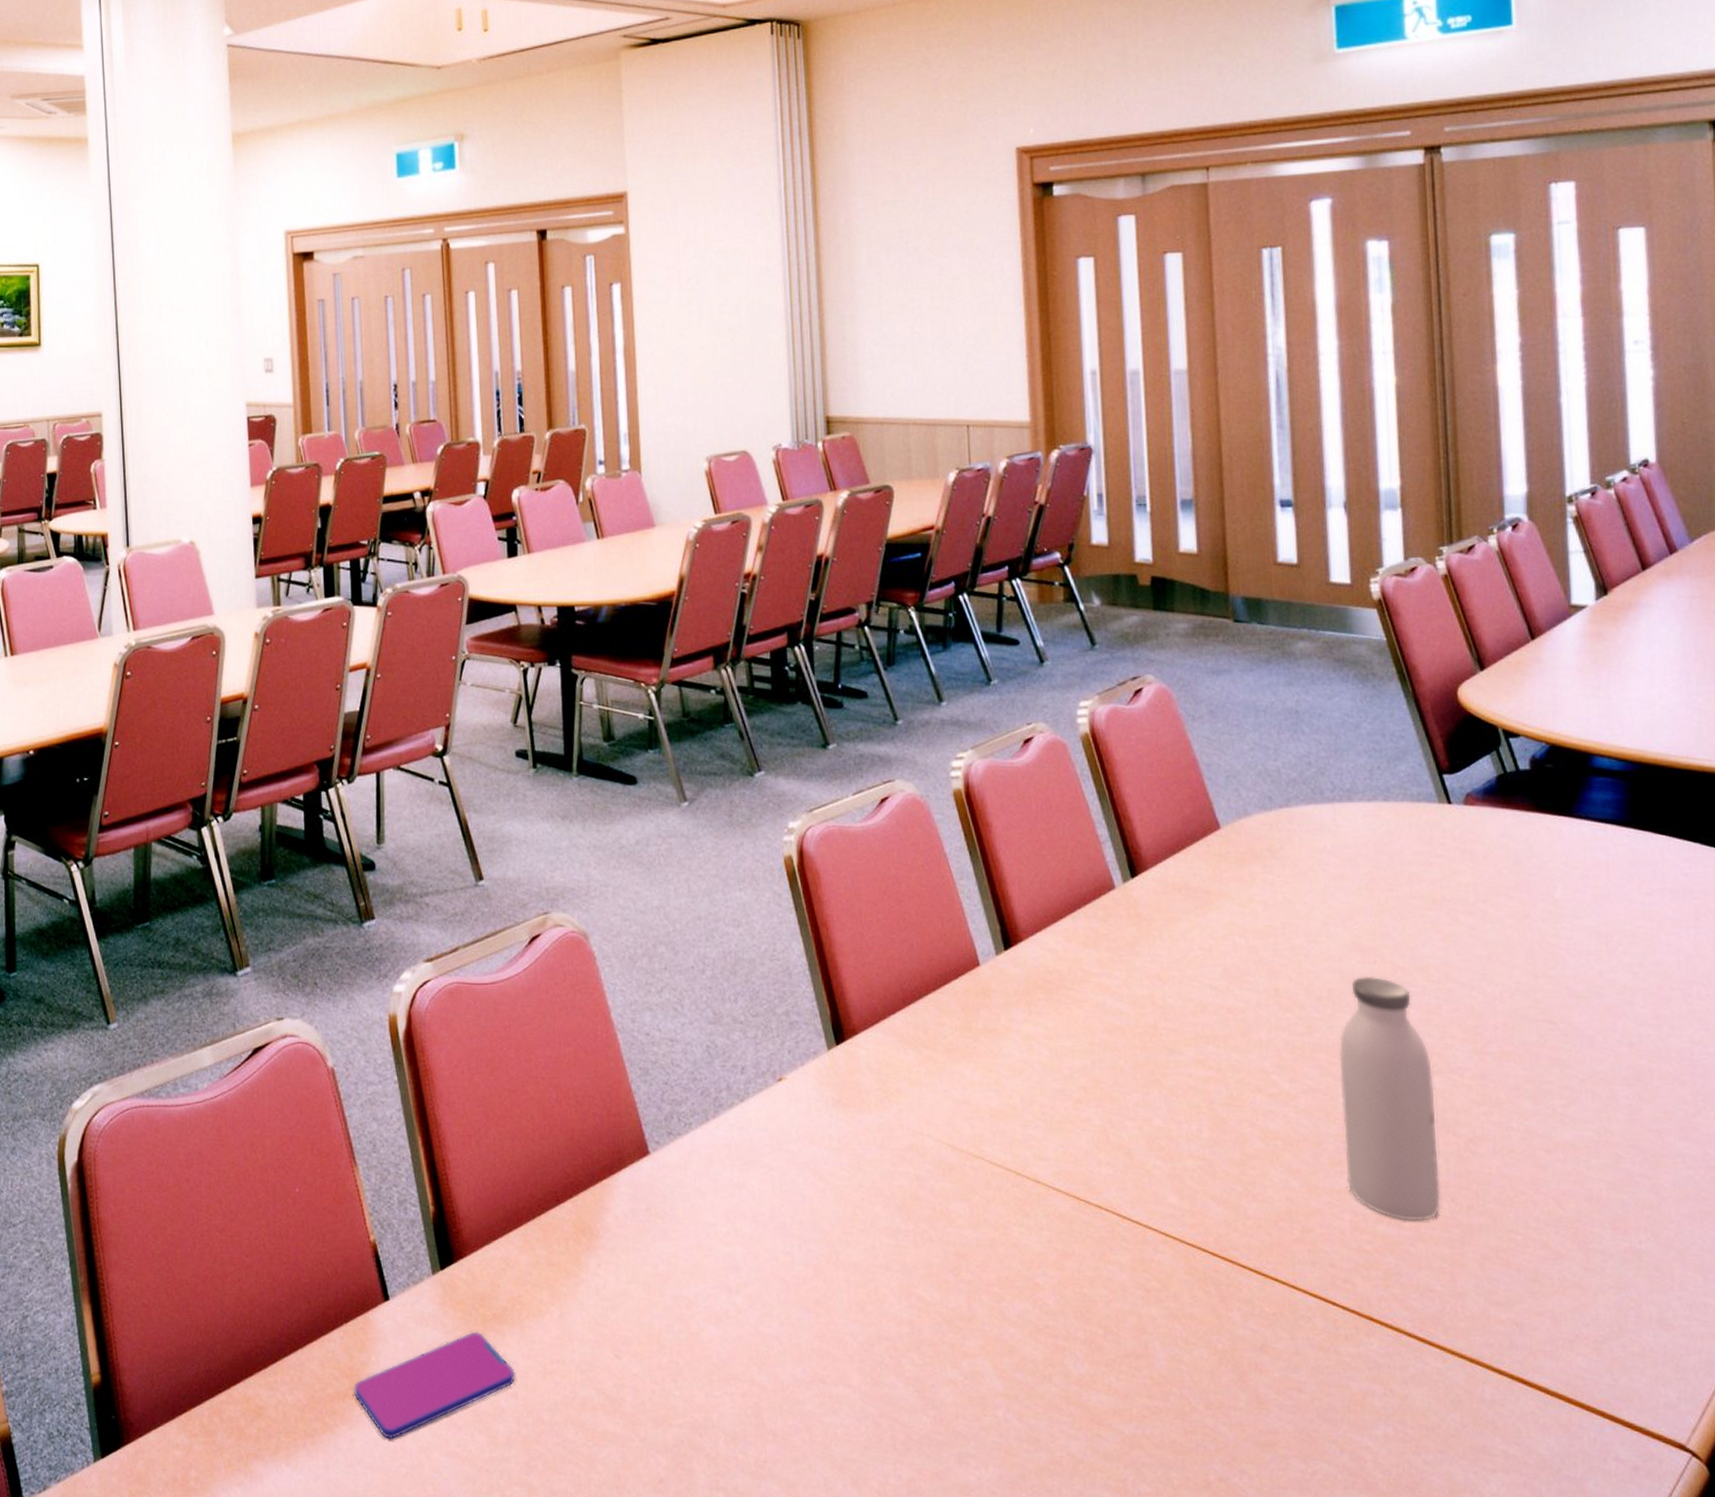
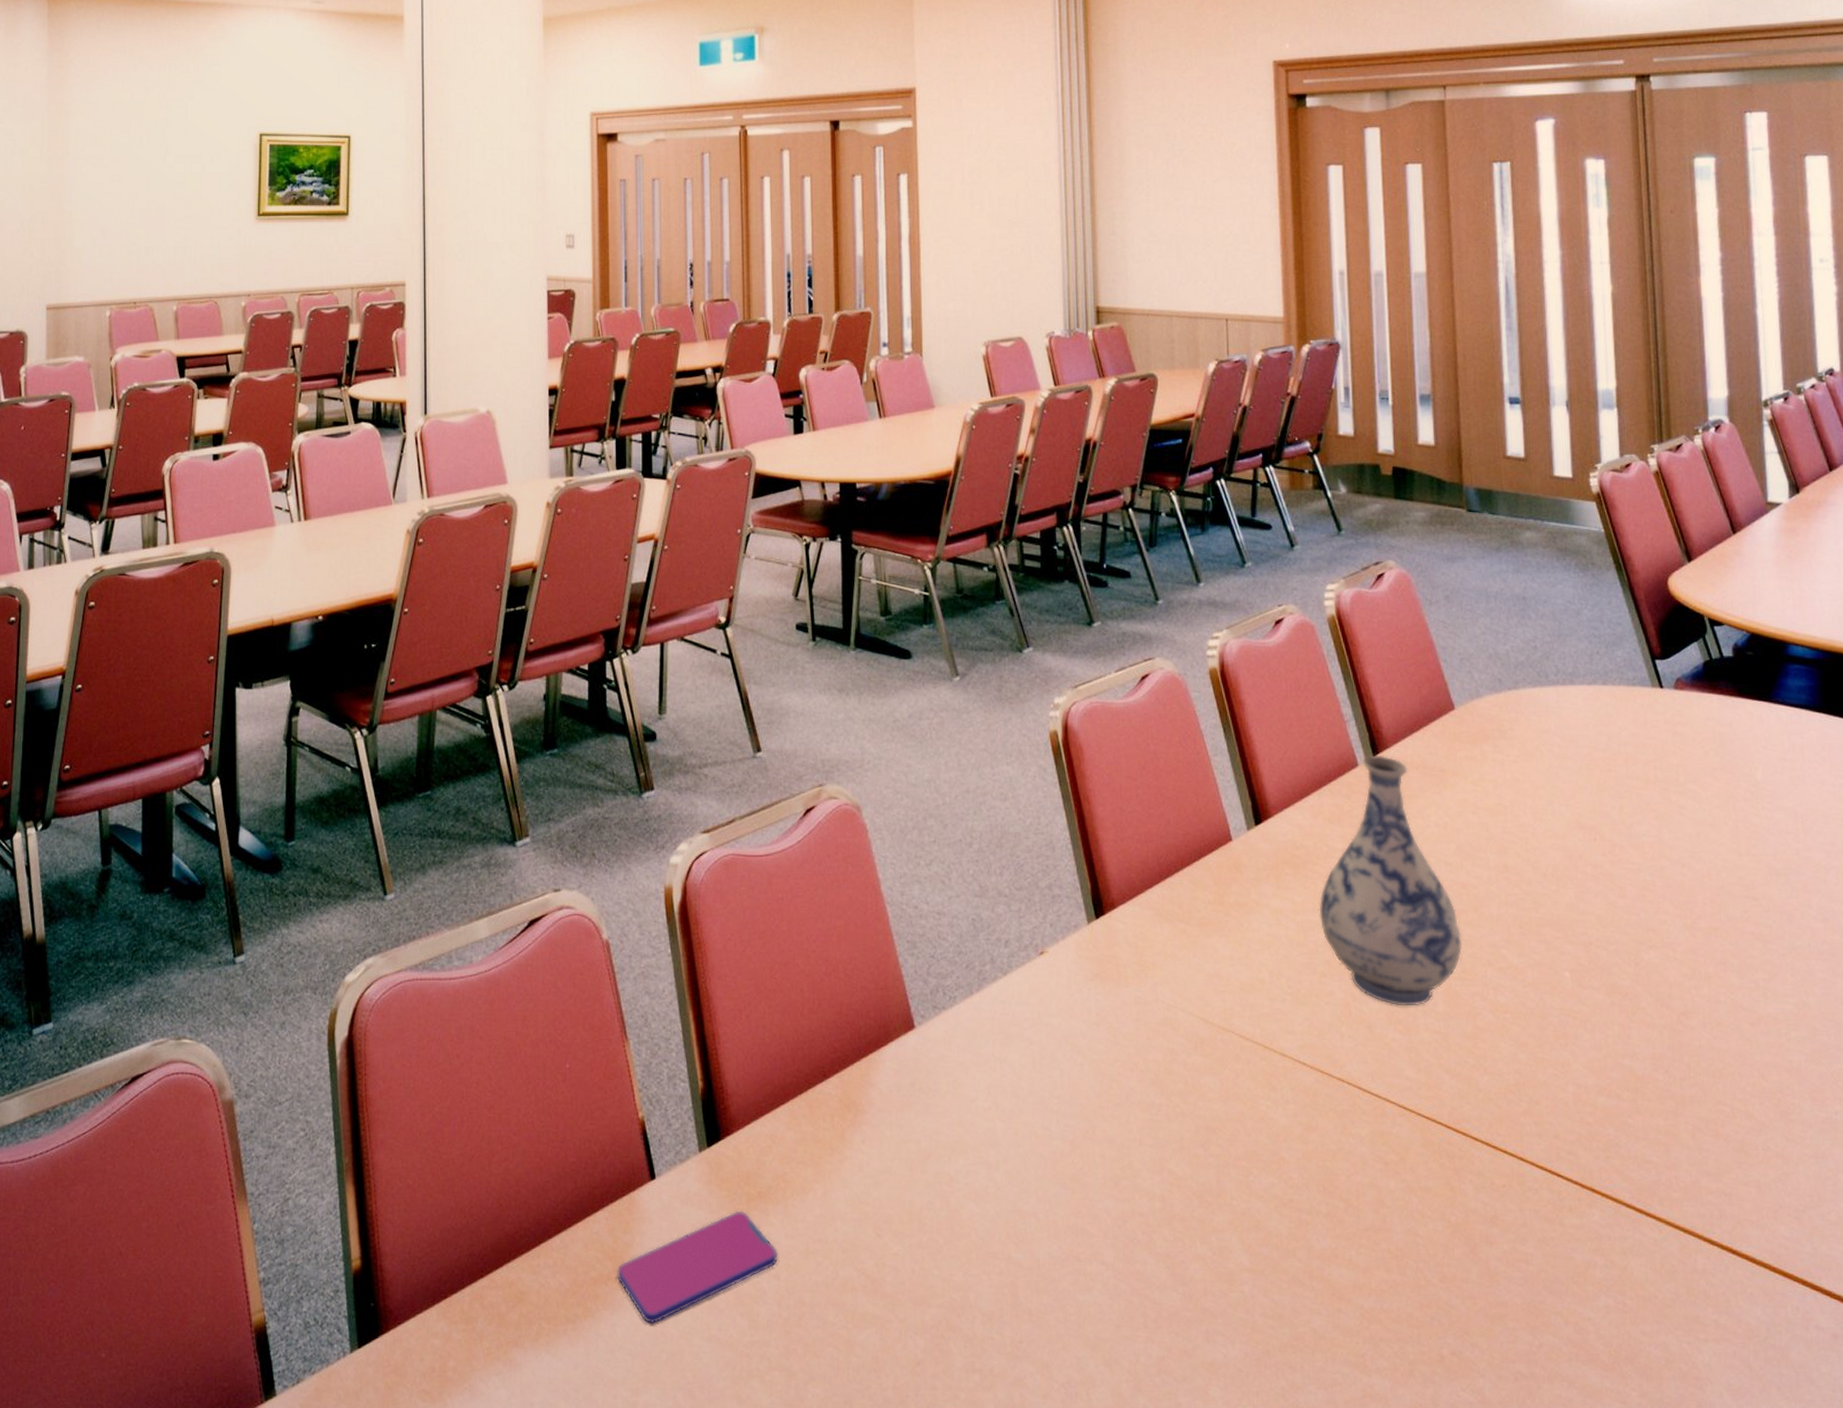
vase: none [1074,876,1229,1133] -> present [1319,755,1462,1006]
water bottle: present [1339,976,1441,1221] -> none [1563,853,1656,1093]

